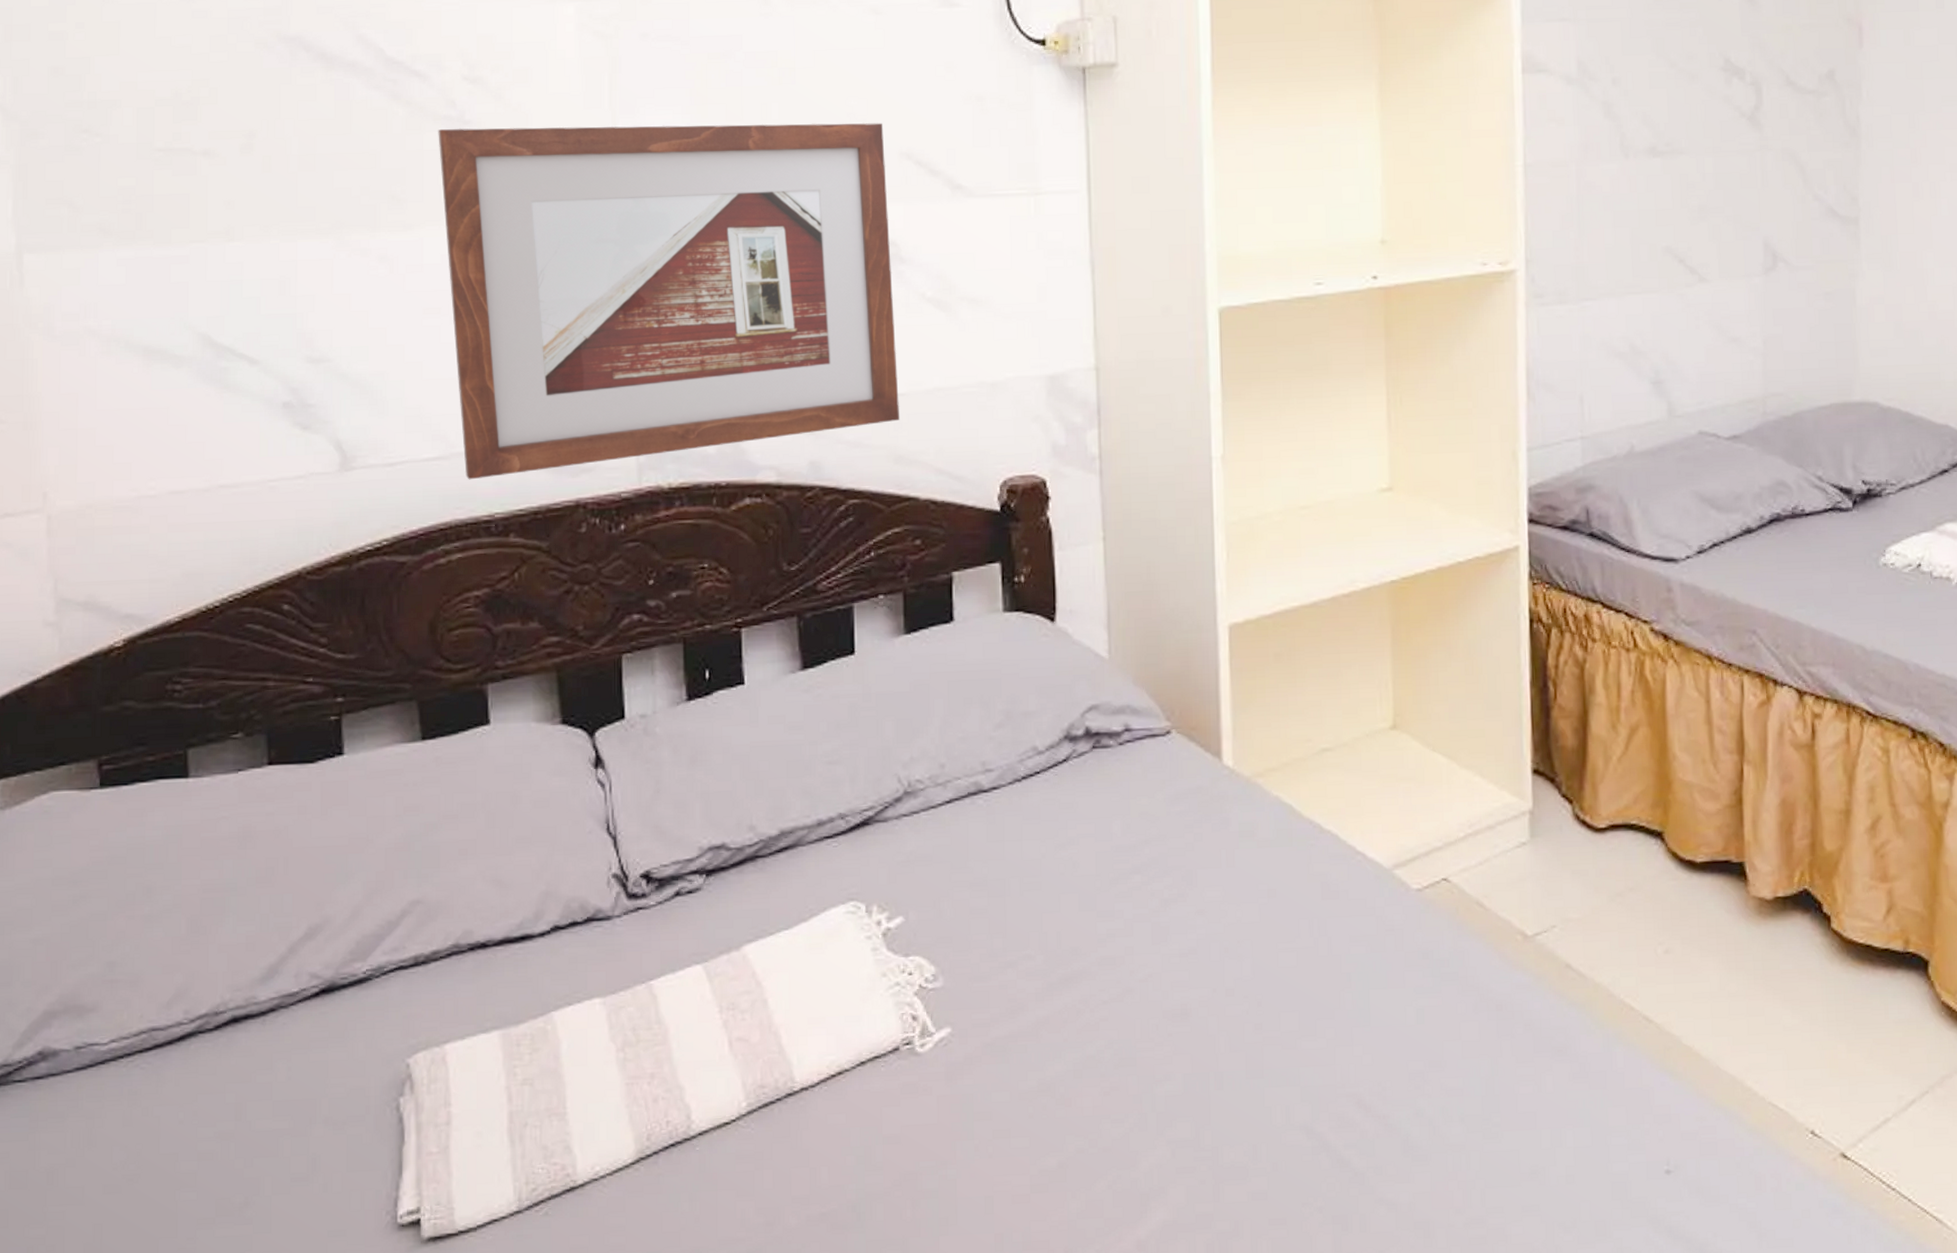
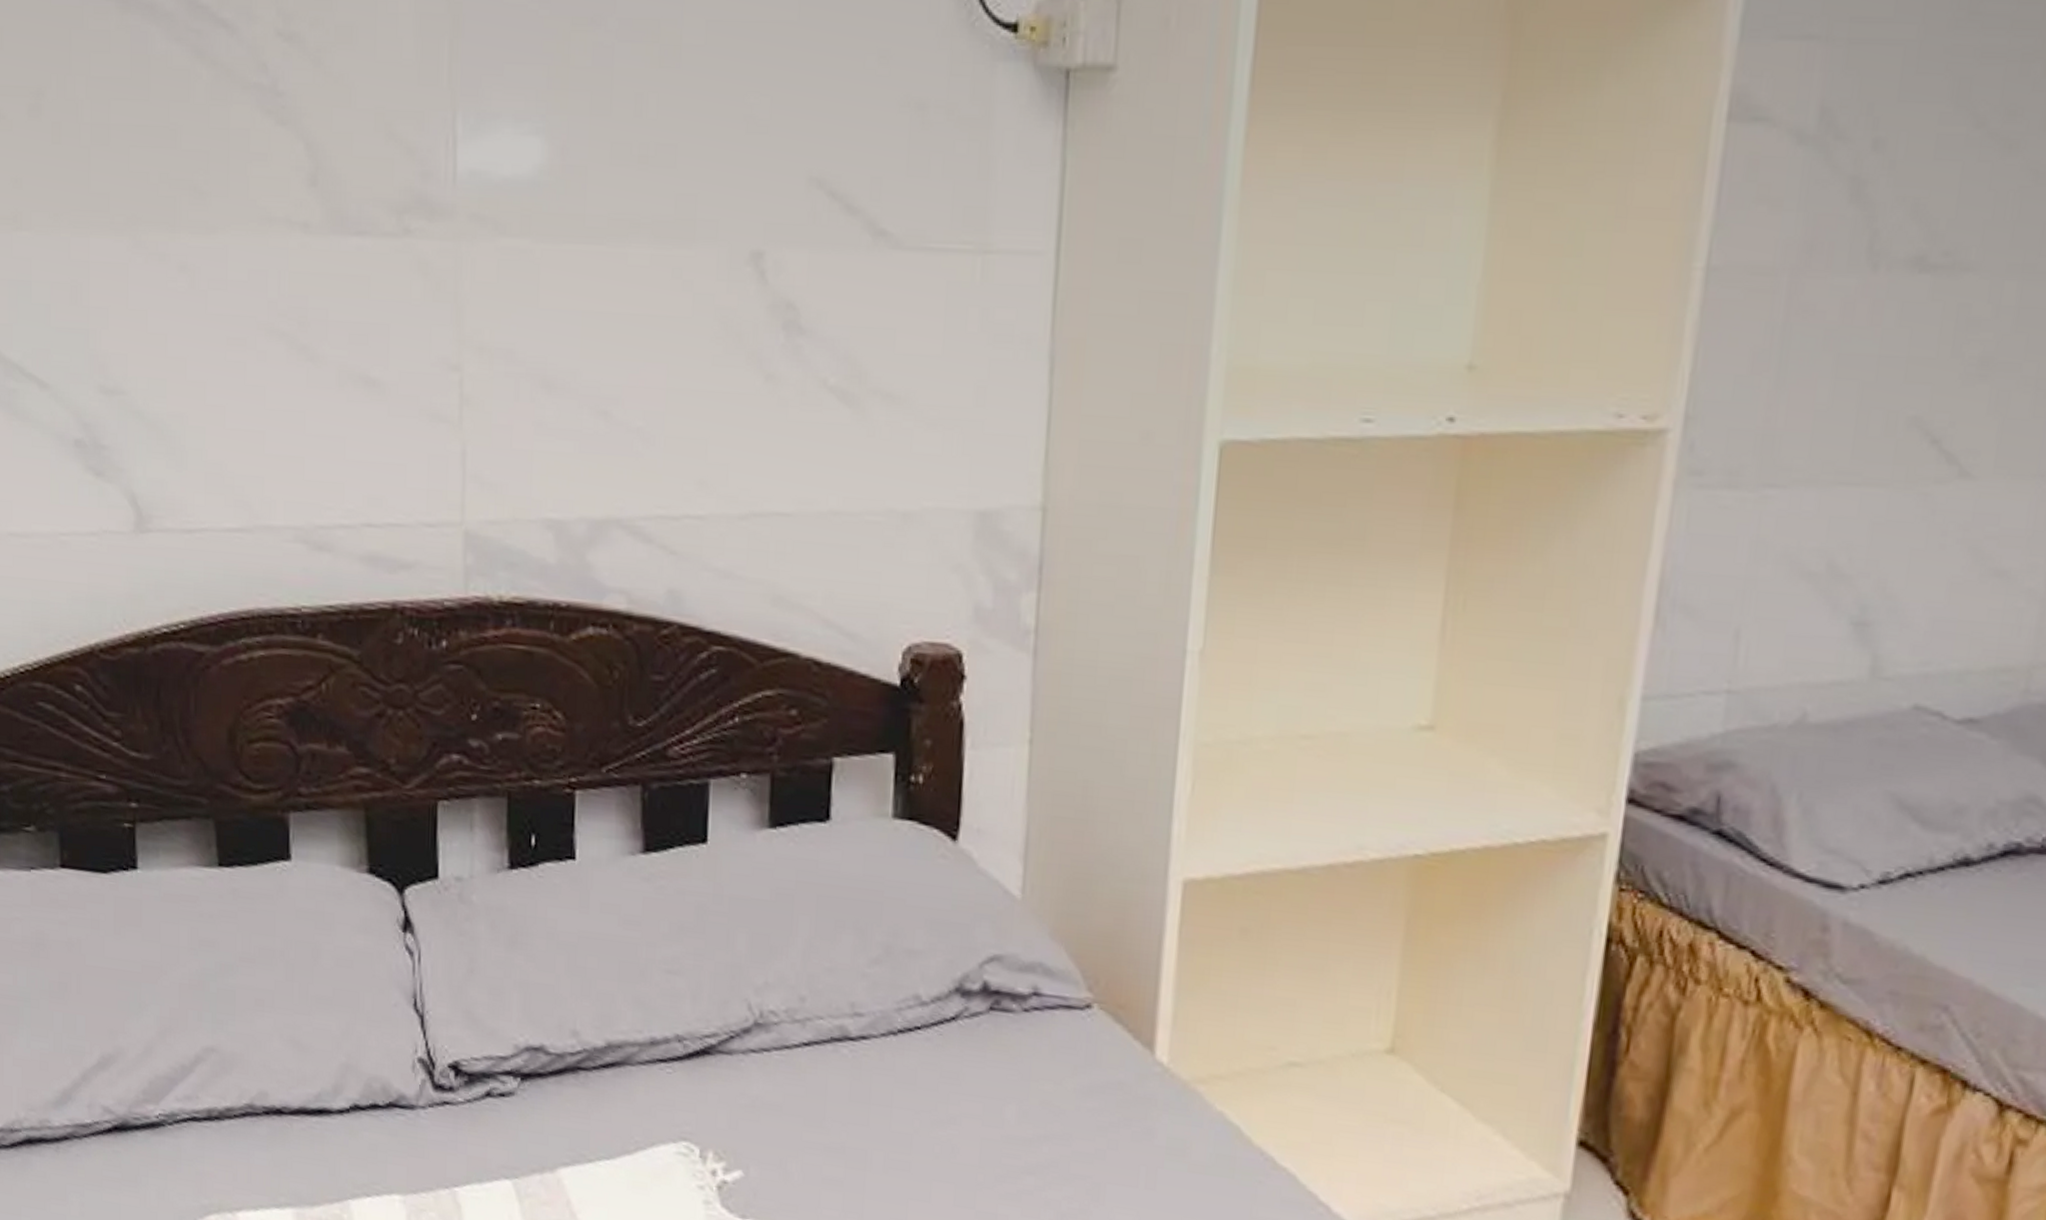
picture frame: present [438,123,900,480] -> none [247,102,790,562]

